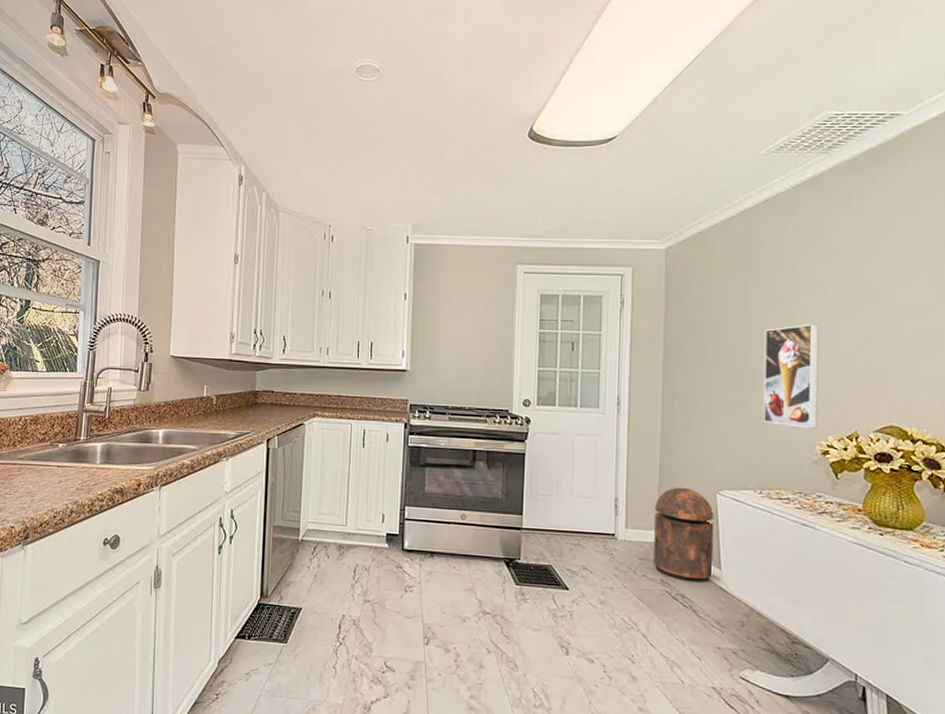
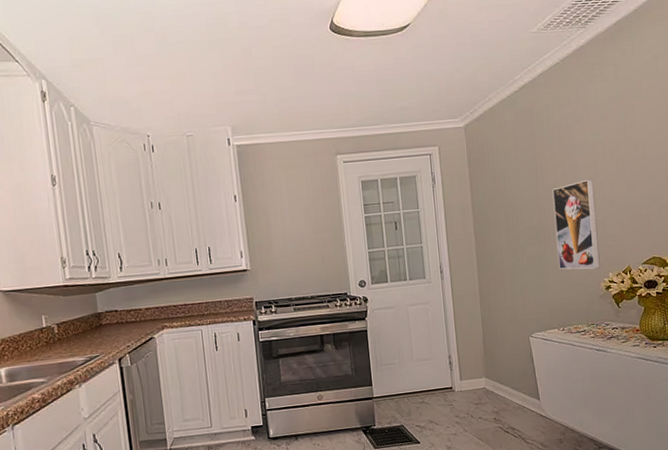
trash can: present [653,487,714,583] -> none [482,336,534,416]

